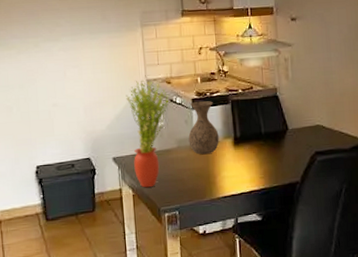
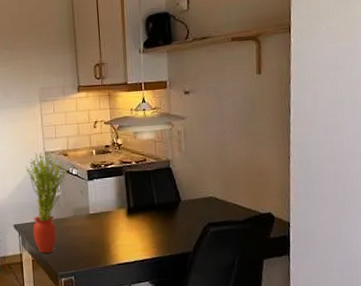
vase: present [188,100,219,155] -> none [84,172,113,224]

